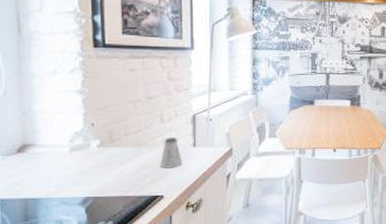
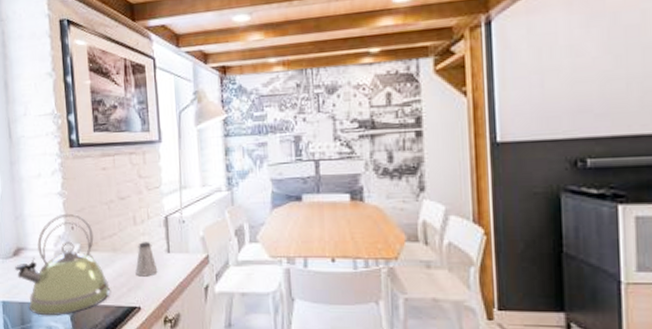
kettle: none [17,110,132,211] -> present [14,213,110,316]

